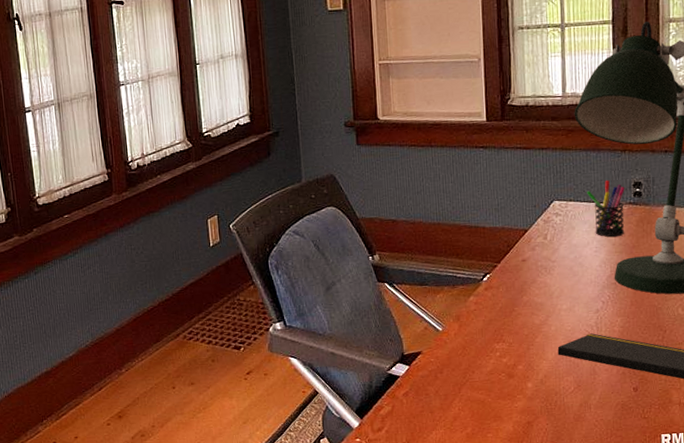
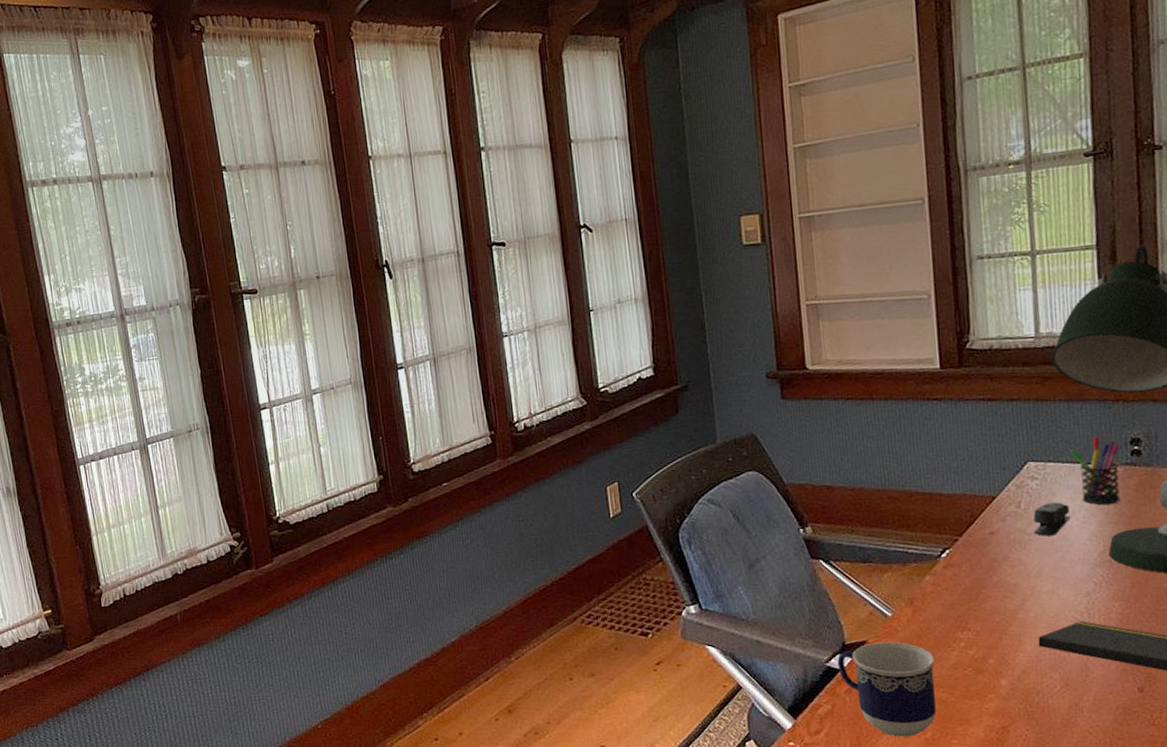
cup: none [397,352,476,433] -> present [837,641,936,737]
stapler: none [557,234,586,263] -> present [1033,502,1071,536]

